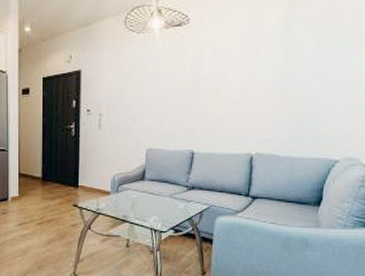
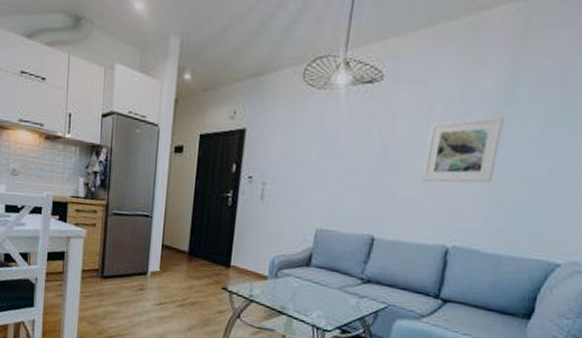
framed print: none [227,47,286,103] -> present [422,116,505,183]

